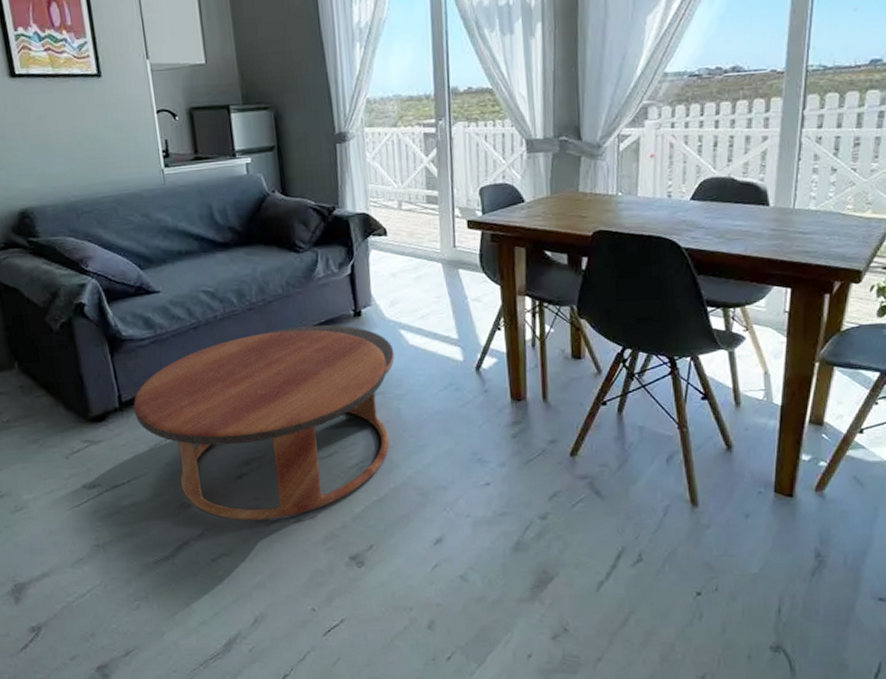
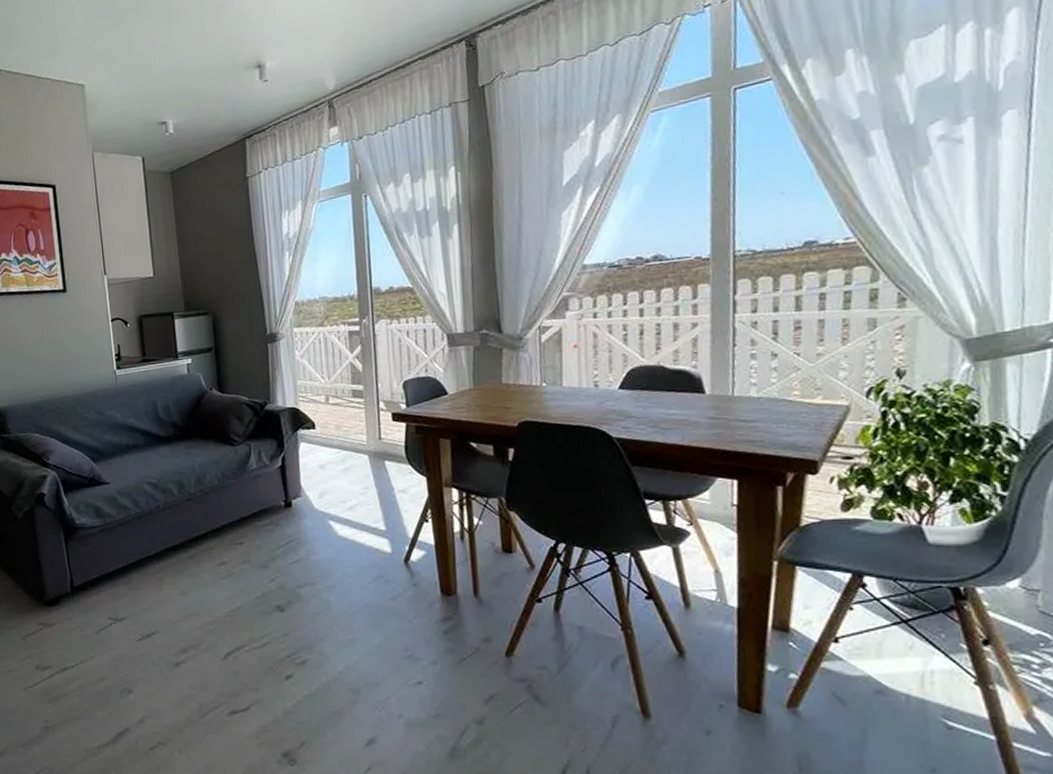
coffee table: present [133,324,395,521] -> none [83,515,324,710]

